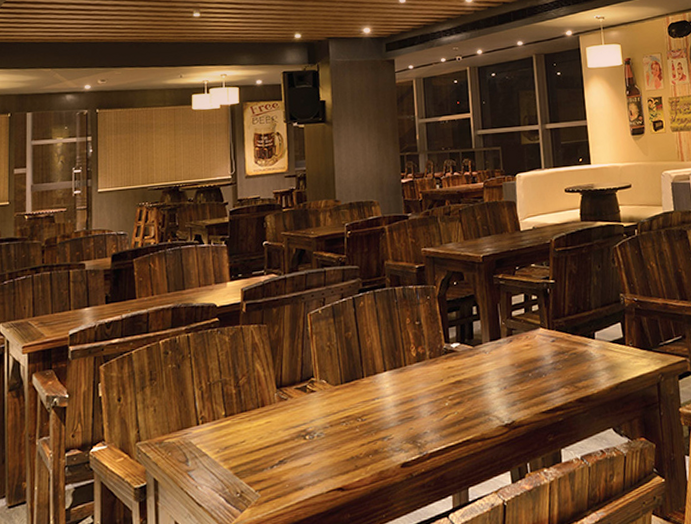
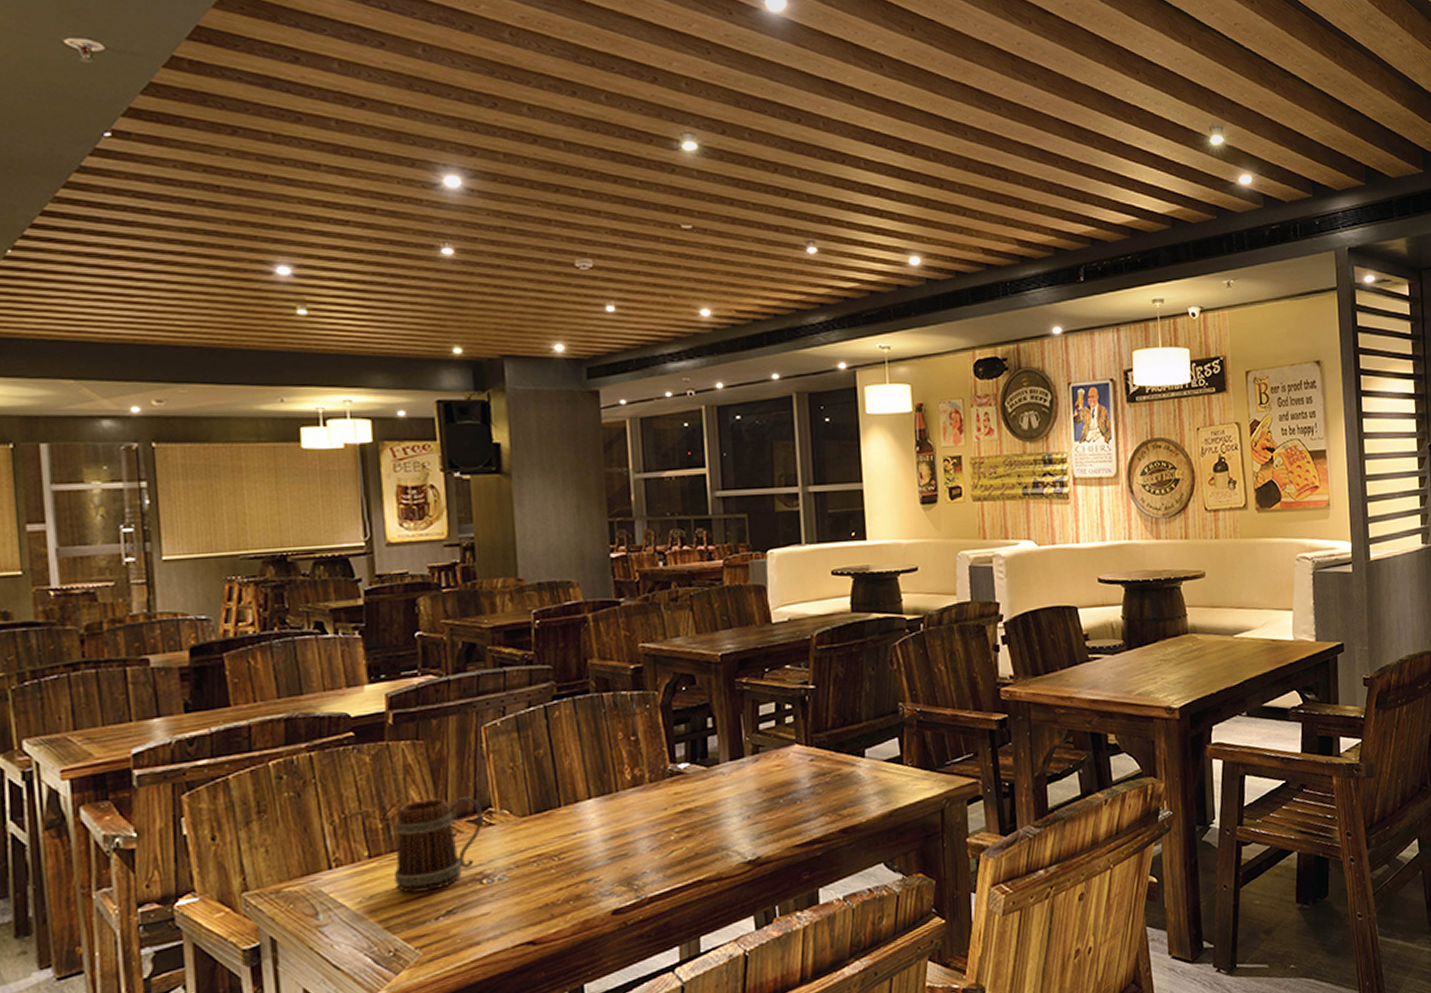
beer mug: none [242,368,307,446] -> present [393,796,483,893]

